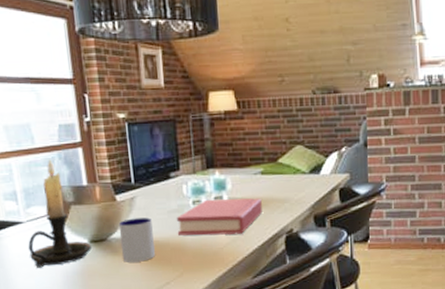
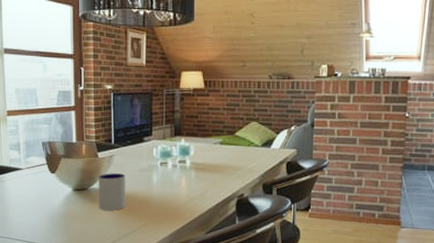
candle holder: present [28,159,91,268] -> none [25,119,74,208]
hardback book: present [176,198,262,236] -> none [145,162,219,194]

